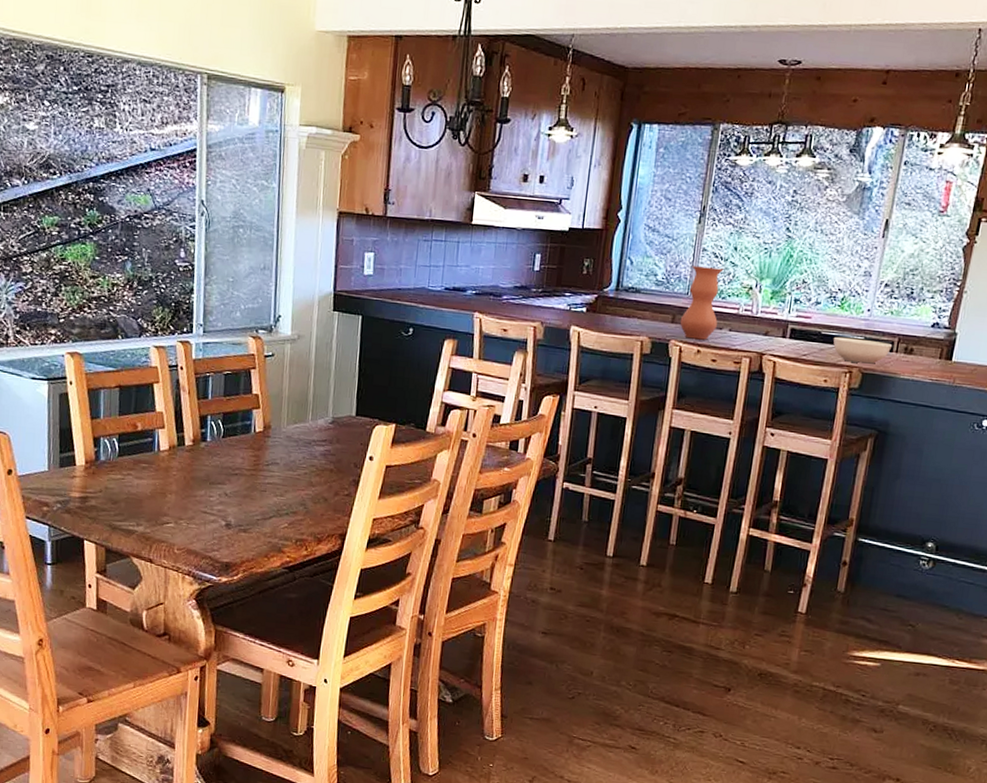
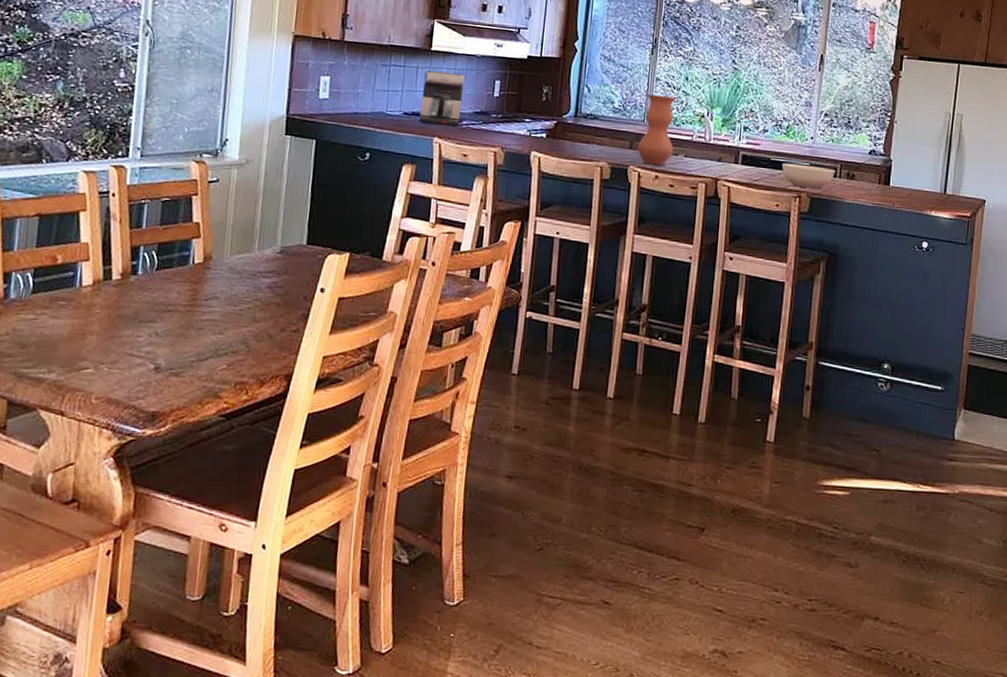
coffee maker: none [460,244,505,303] -> present [418,70,465,128]

